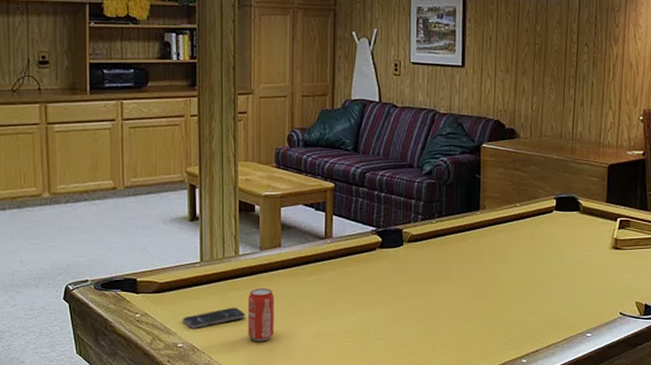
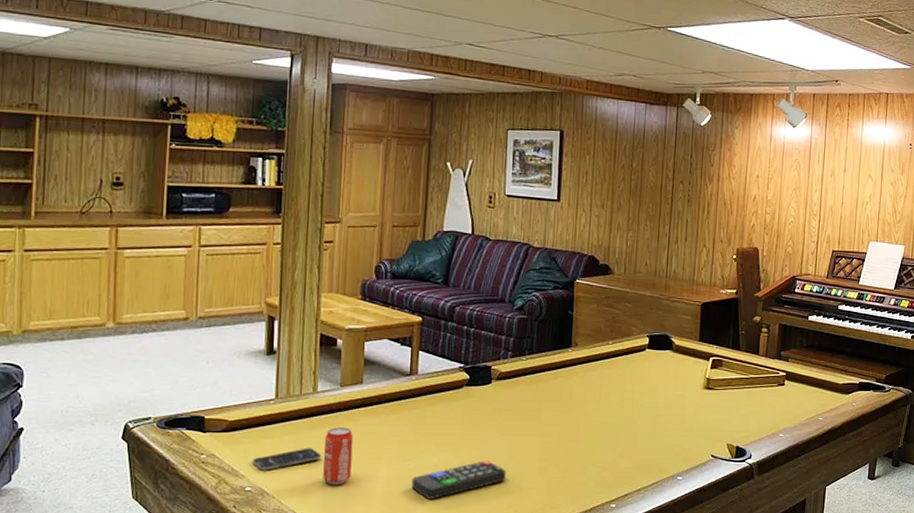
remote control: none [331,319,420,355] -> present [411,461,506,499]

